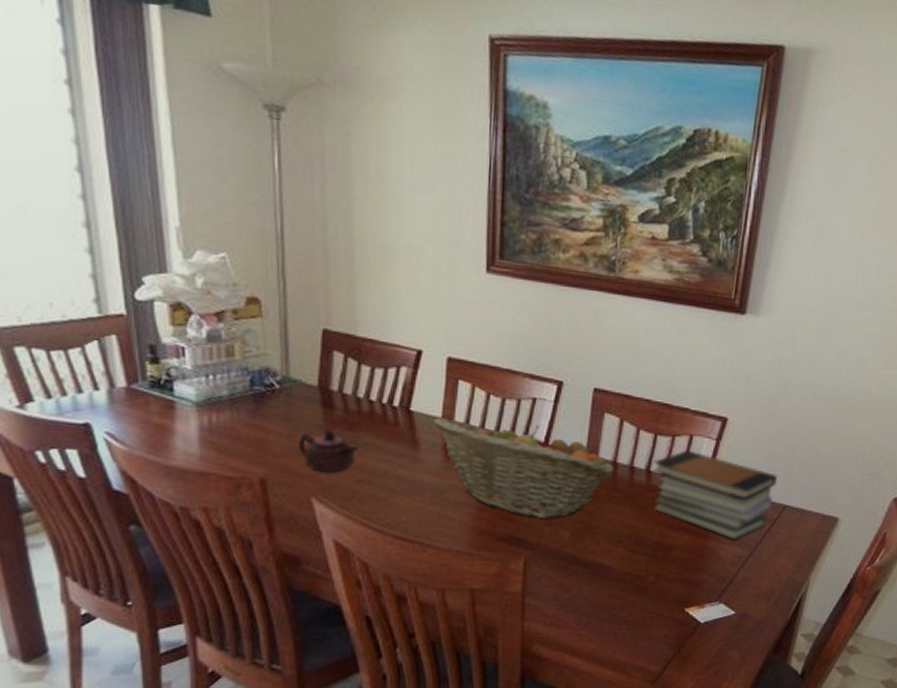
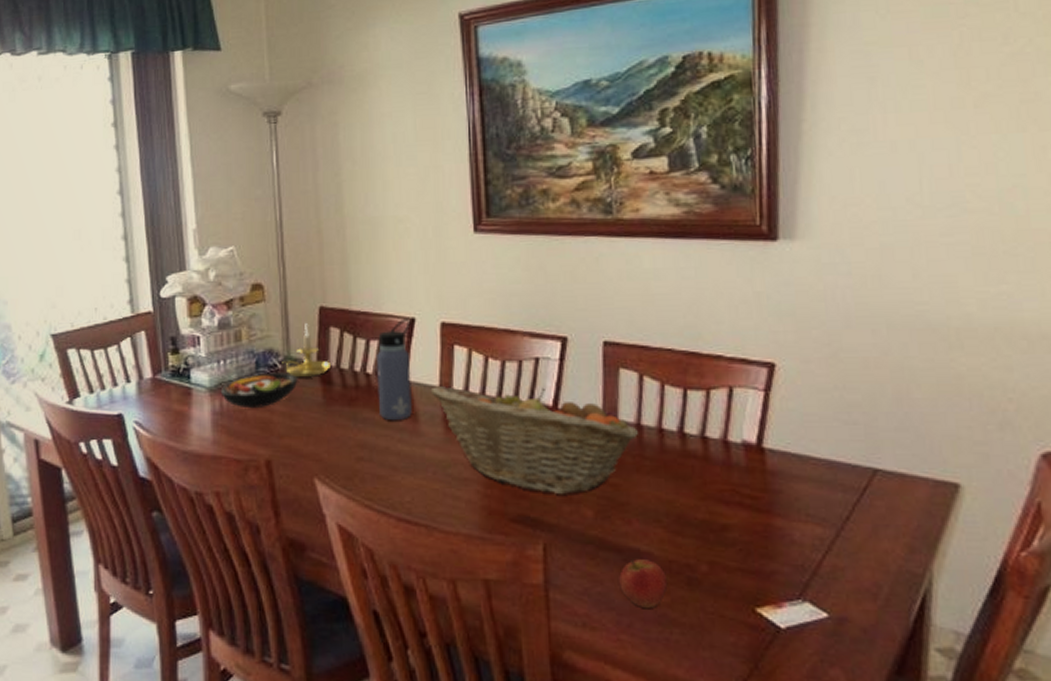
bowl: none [209,391,297,427] -> present [220,372,298,409]
candle holder: none [280,345,334,399] -> present [282,323,332,377]
teapot: present [297,430,358,474] -> none [299,407,357,452]
water bottle: none [379,350,418,448] -> present [376,318,413,421]
apple: none [584,572,622,610] -> present [619,559,668,608]
book stack: present [652,450,777,539] -> none [686,405,857,516]

